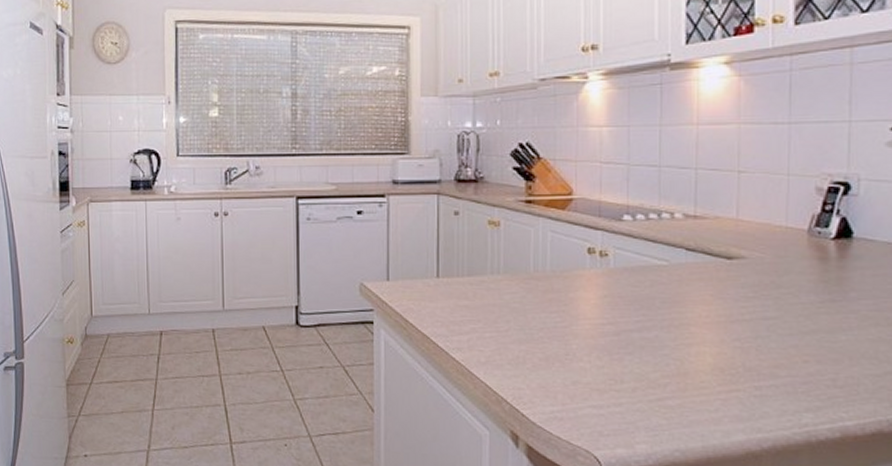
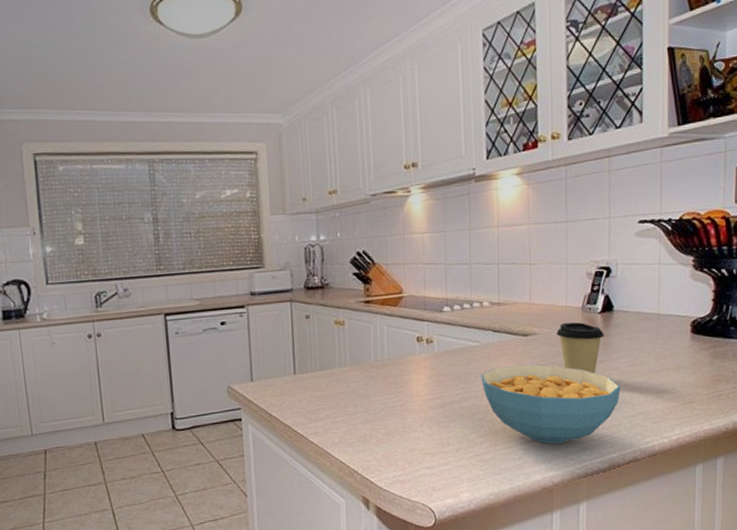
cereal bowl: none [668,293,861,399] -> present [481,364,621,445]
coffee cup: none [771,246,839,315] -> present [556,322,604,374]

